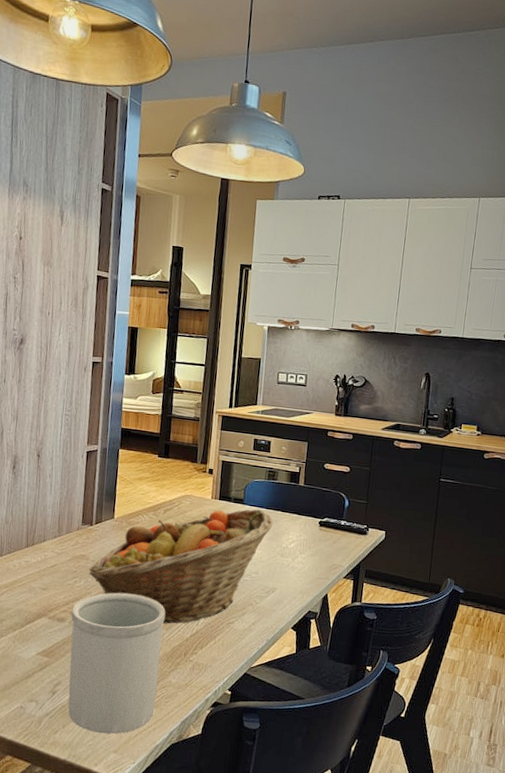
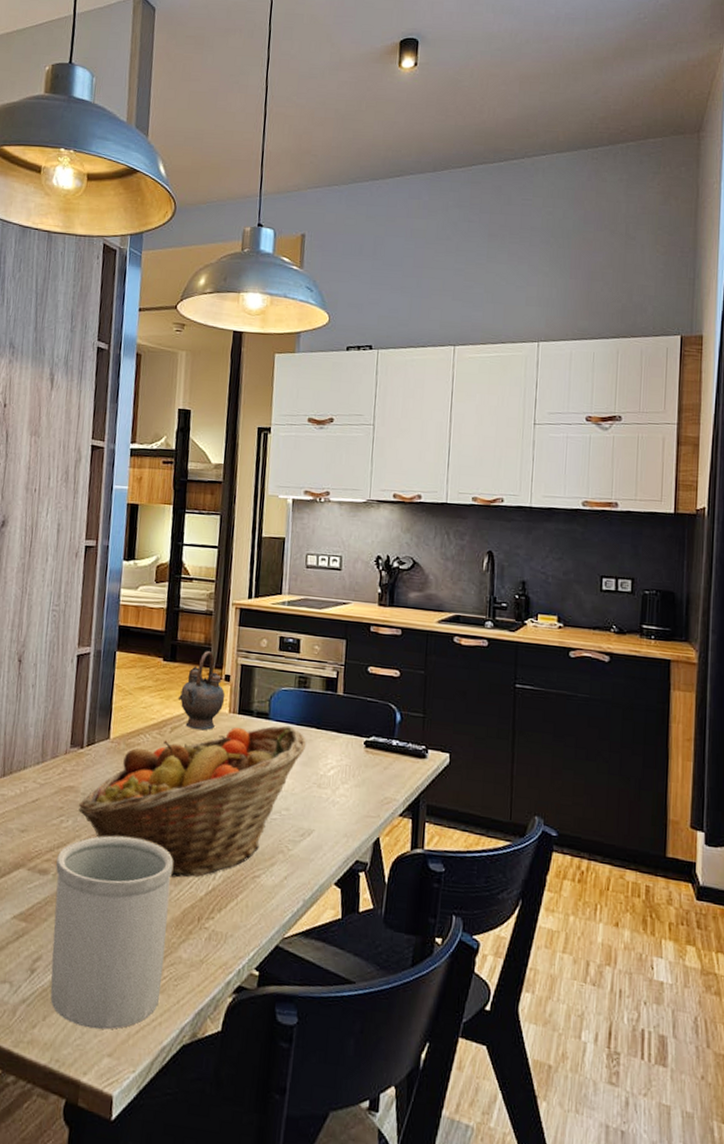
teapot: none [170,450,209,513] -> present [177,651,225,731]

